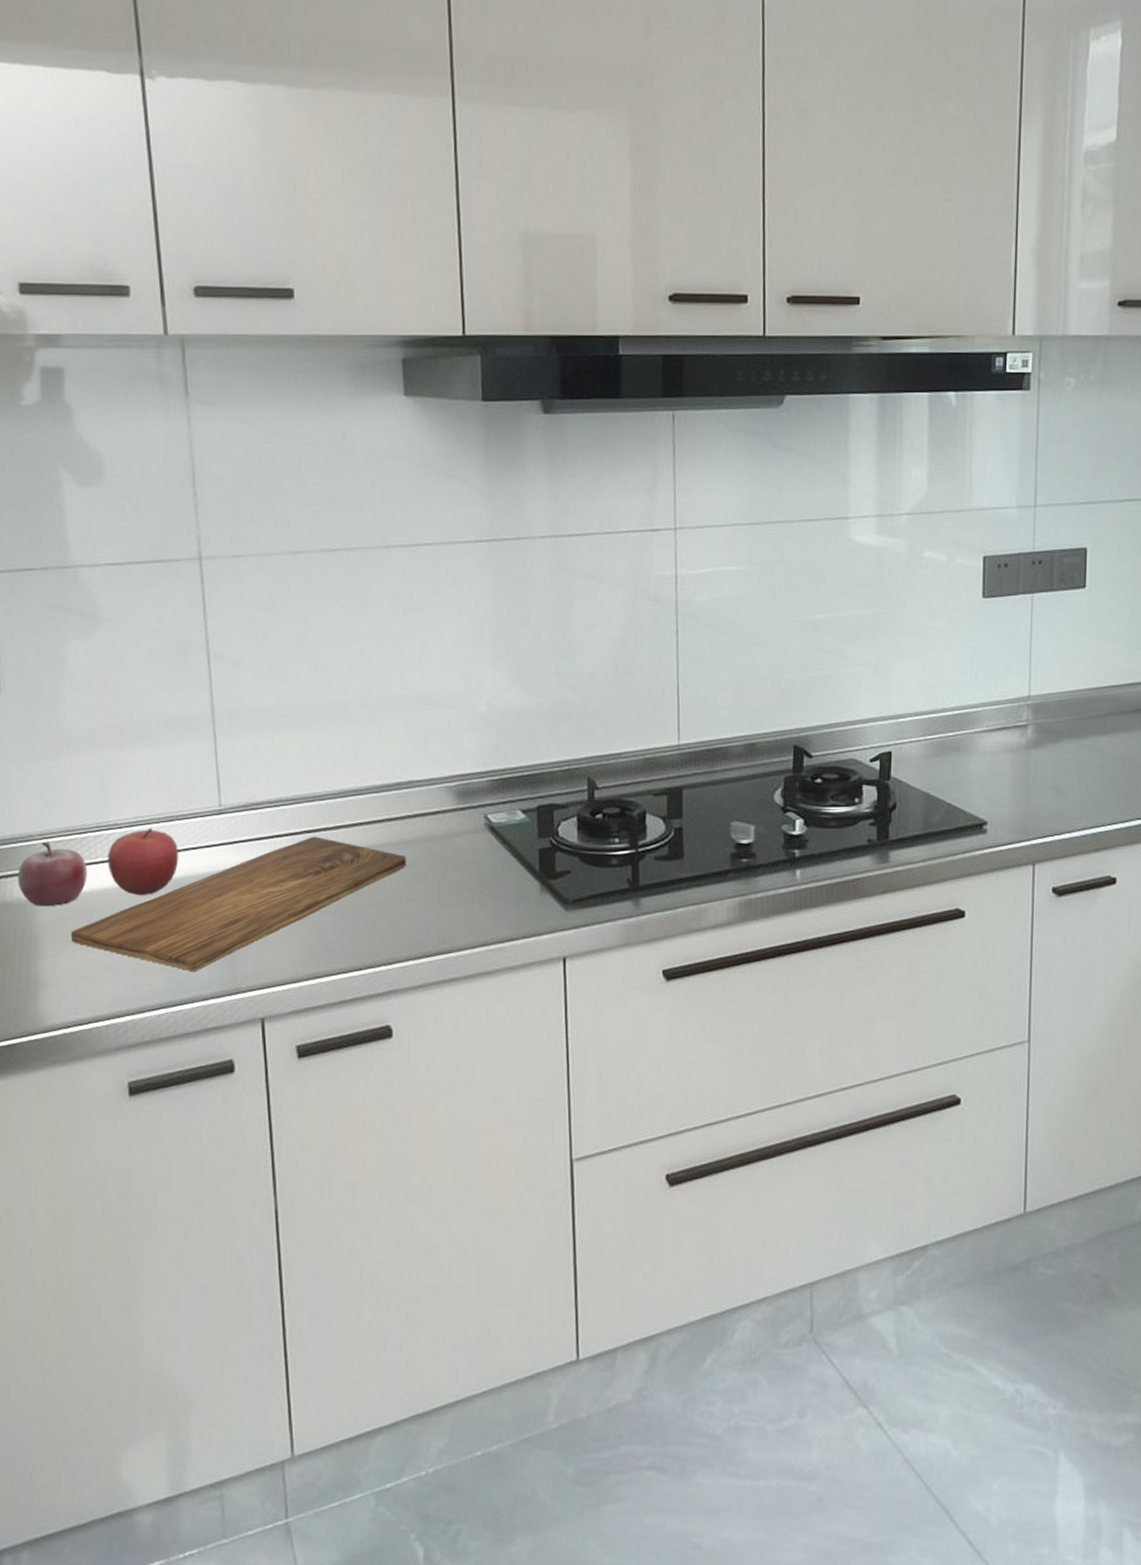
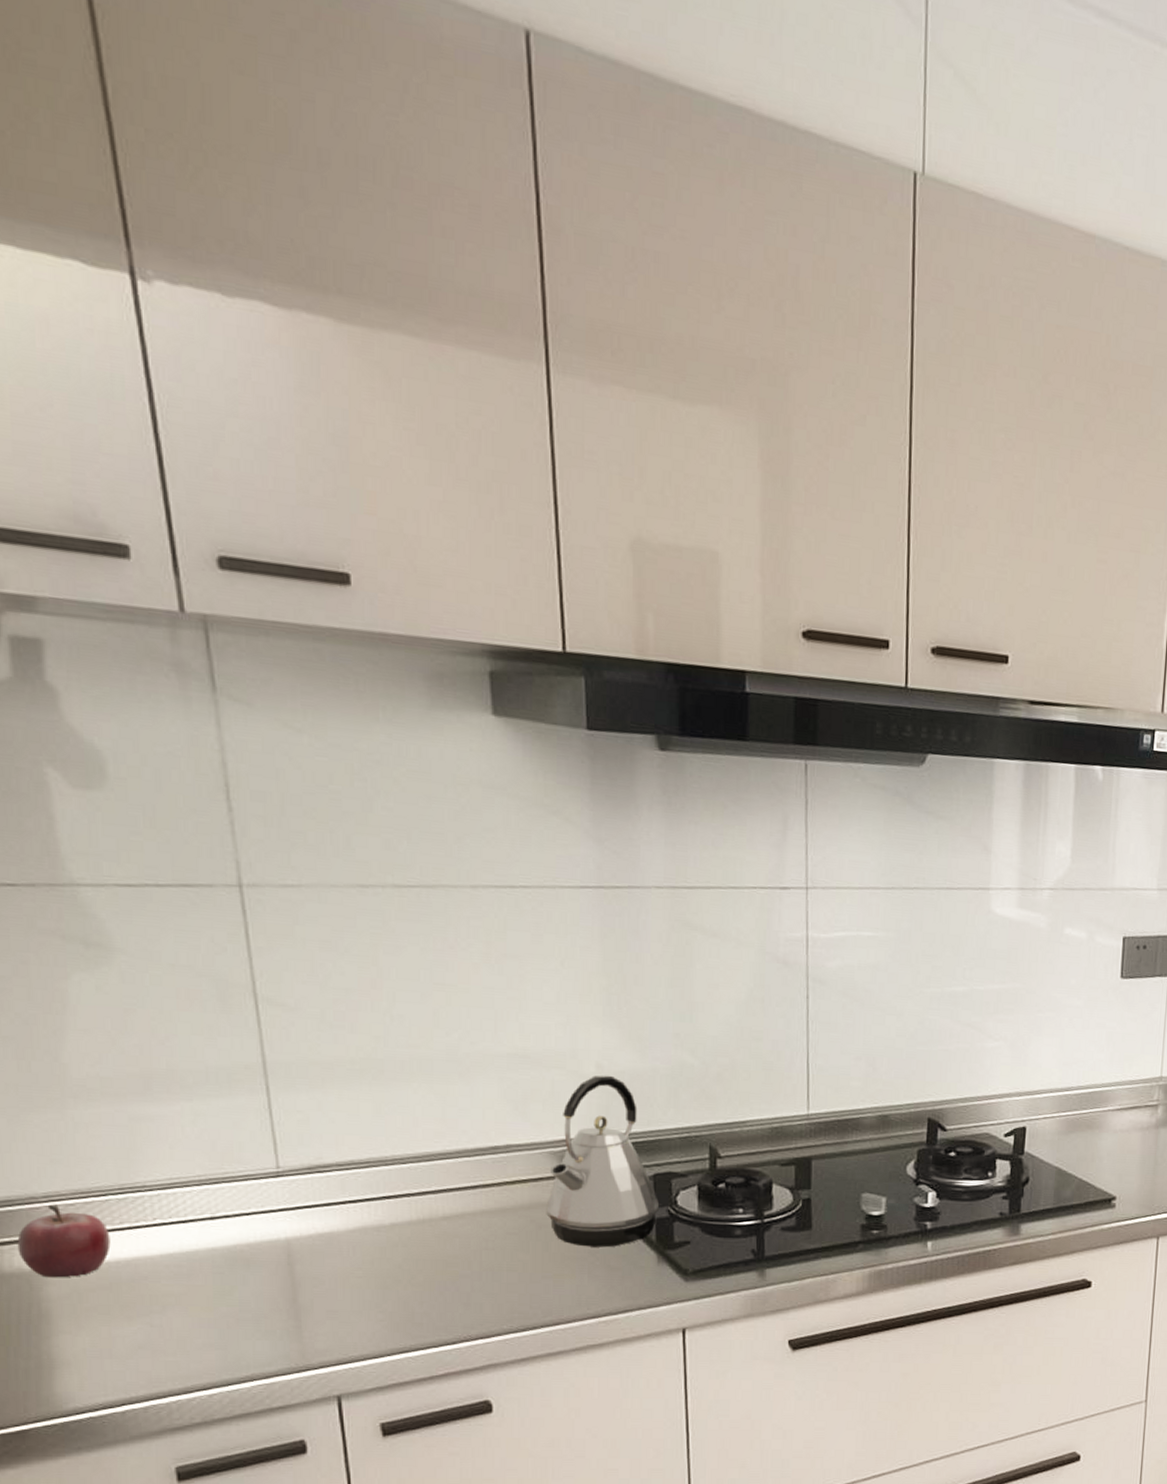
cutting board: present [70,836,406,971] -> none [92,1202,505,1347]
fruit: present [107,827,179,896] -> none [136,1190,228,1266]
kettle: none [442,713,543,878] -> present [546,1075,660,1248]

